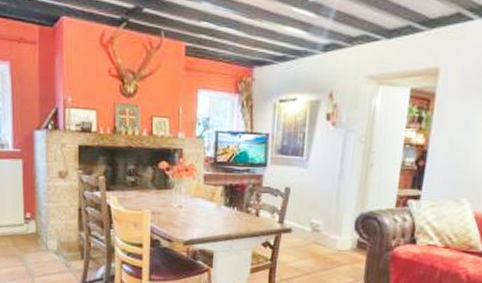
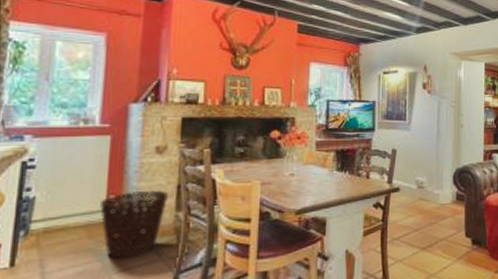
basket: none [20,210,73,267] -> present [100,190,169,260]

